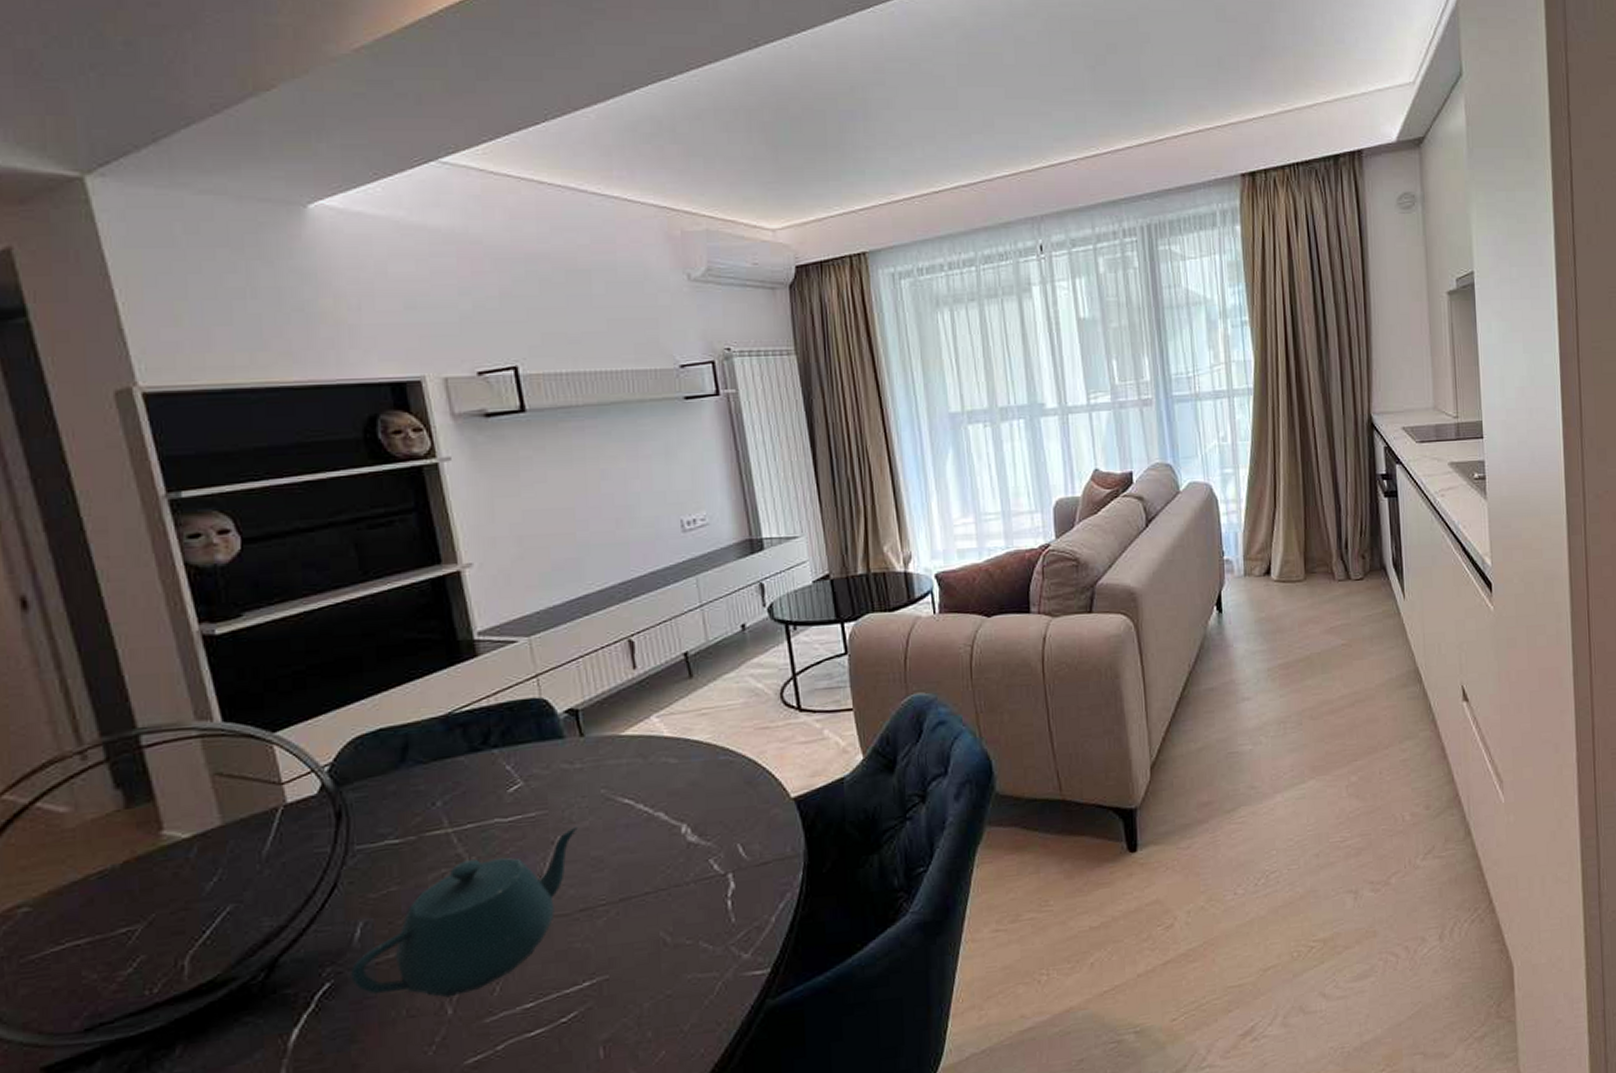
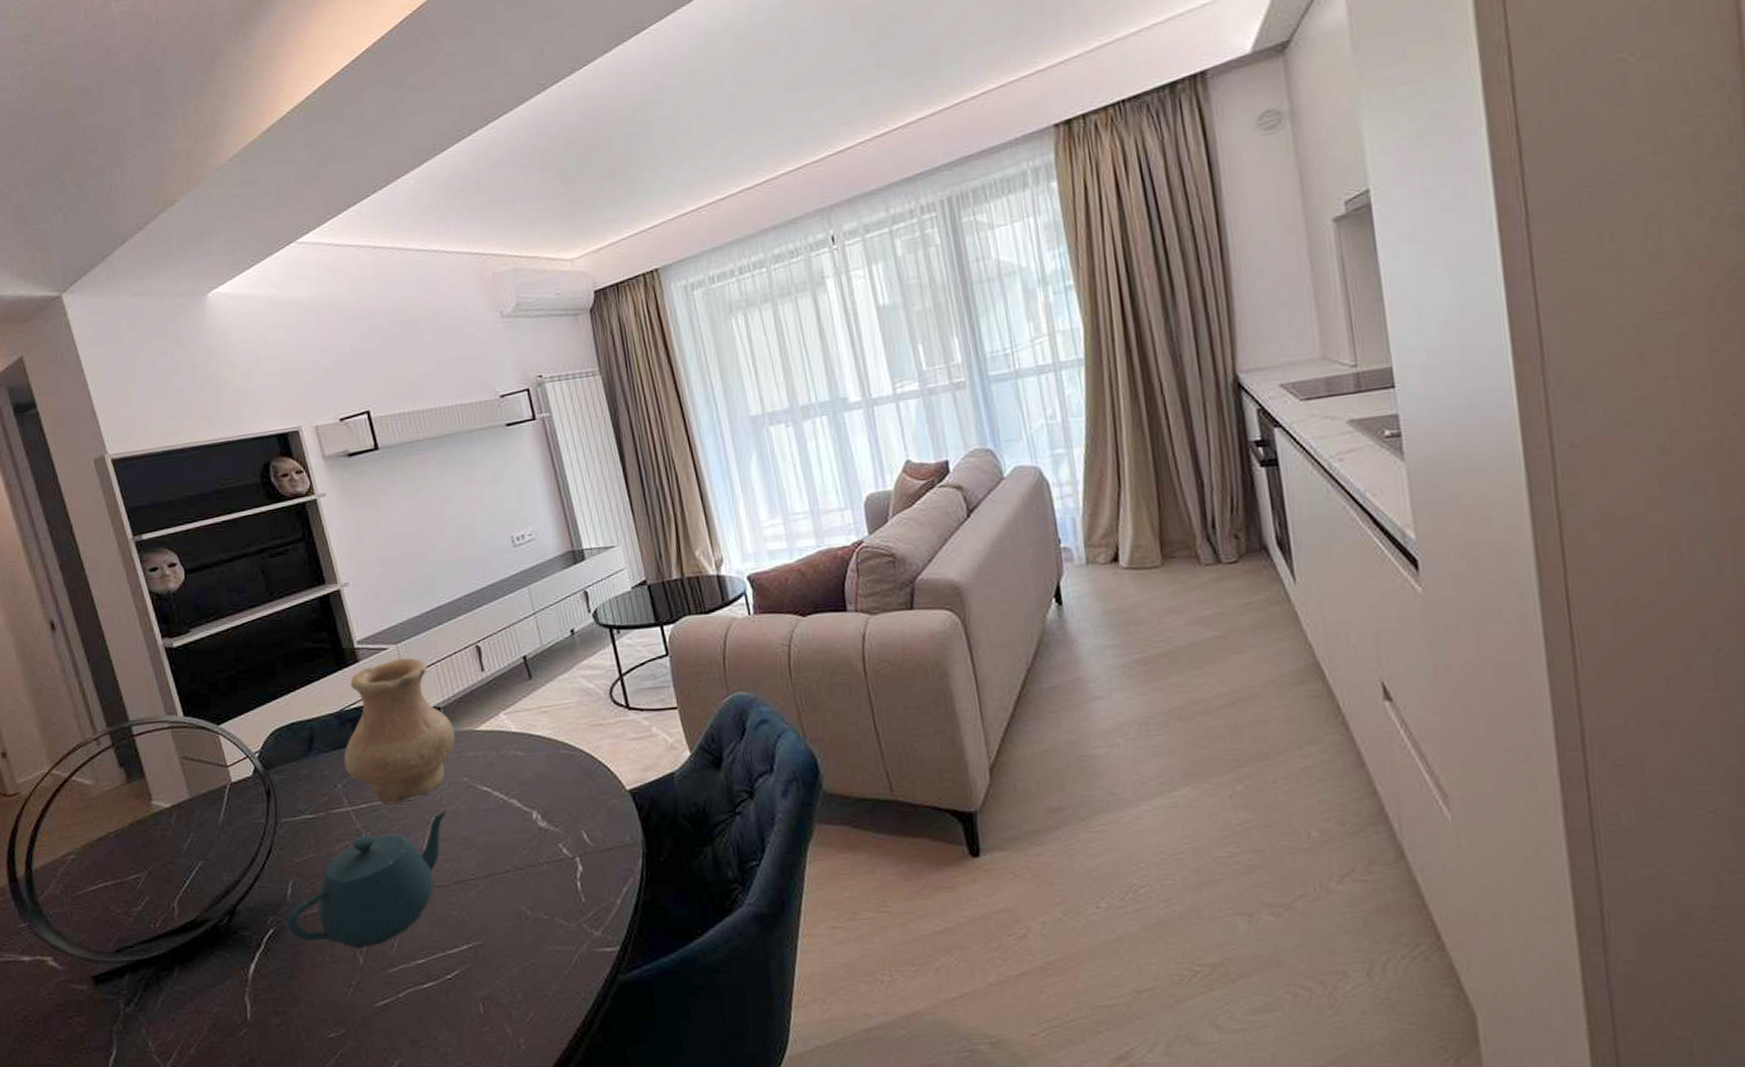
vase: none [448,652,594,824] -> present [344,657,455,805]

